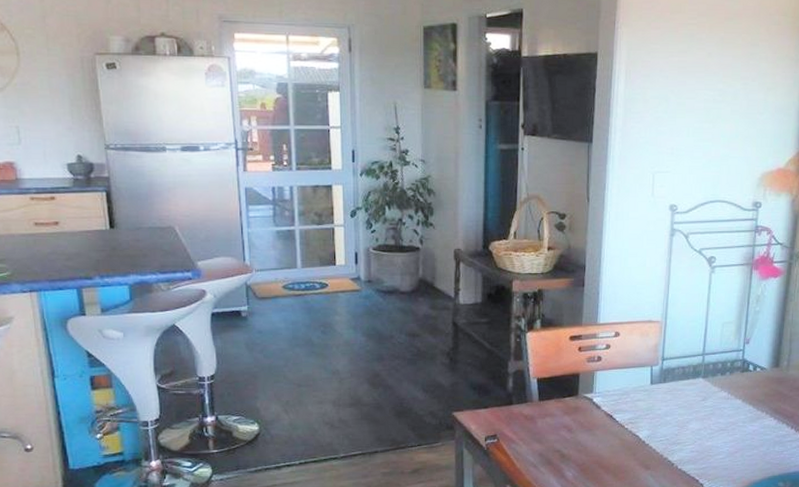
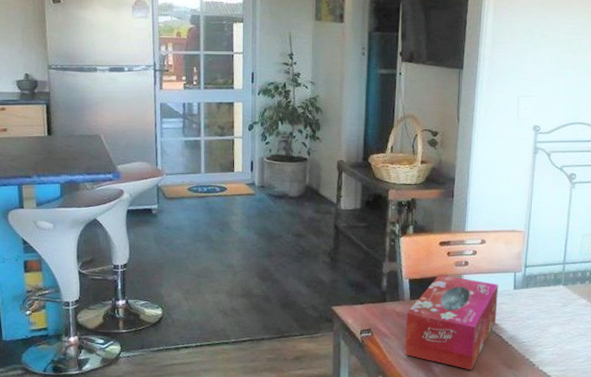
tissue box: none [534,372,634,474] -> present [404,274,498,370]

